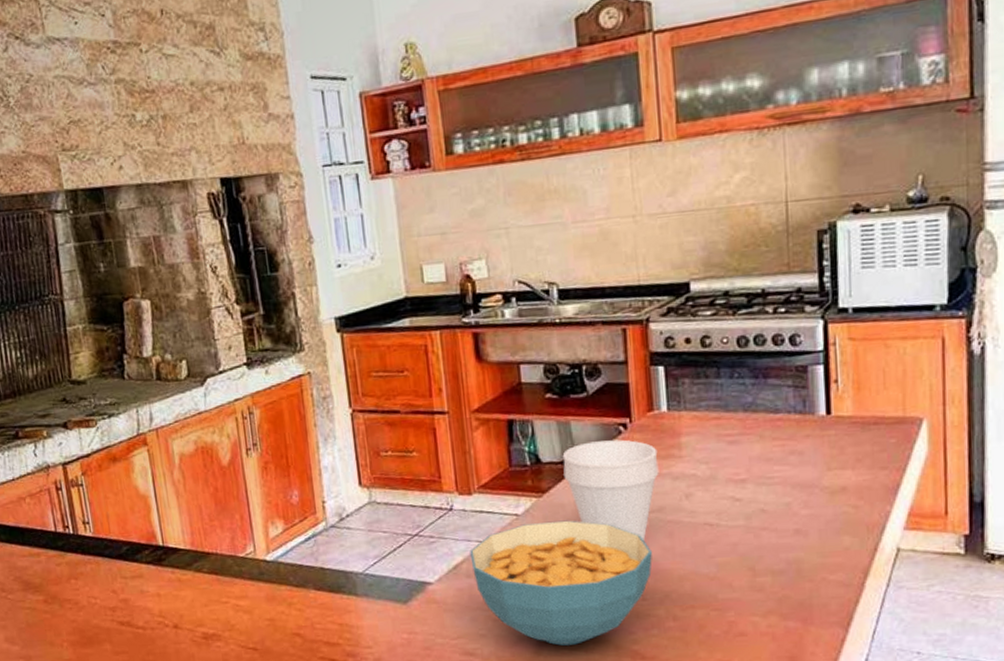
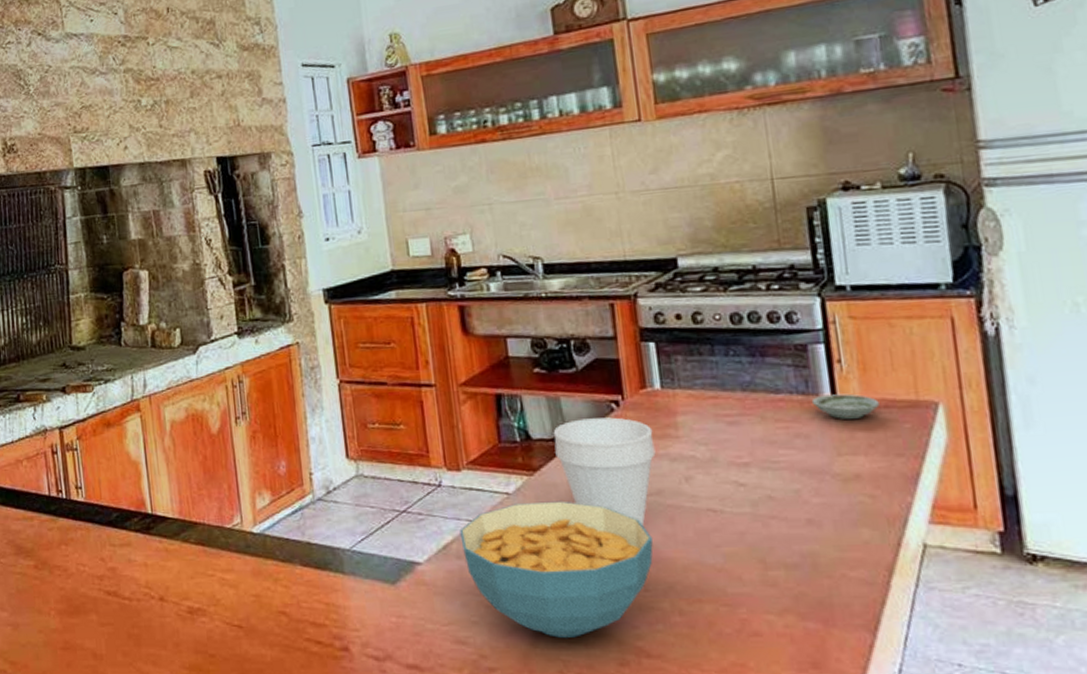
saucer: none [807,412,869,436] -> present [811,393,880,419]

